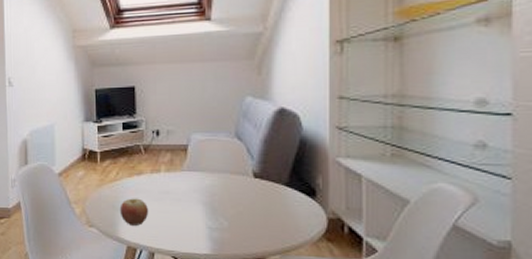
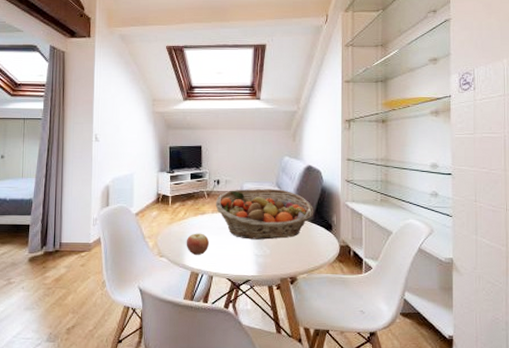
fruit basket: none [154,140,290,208] -> present [215,188,314,240]

